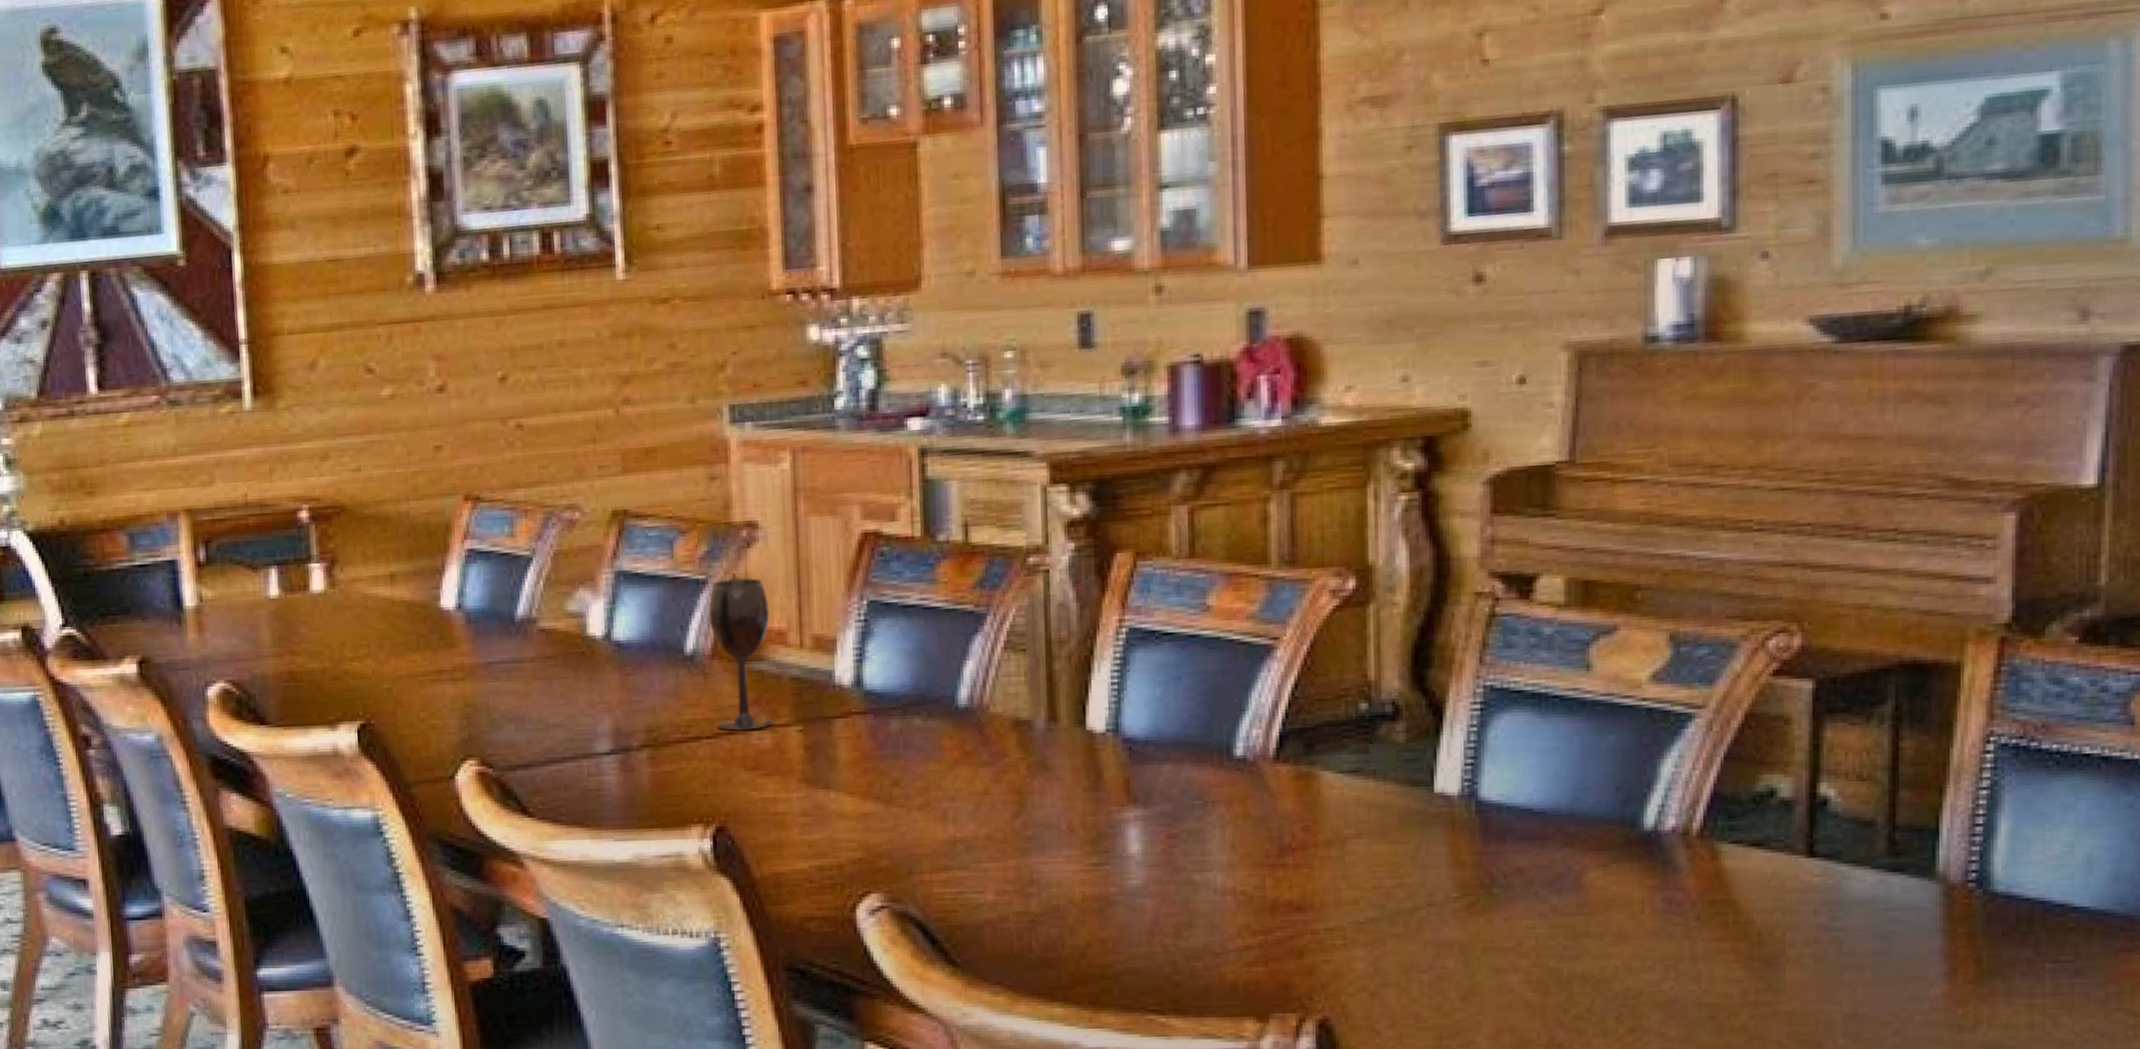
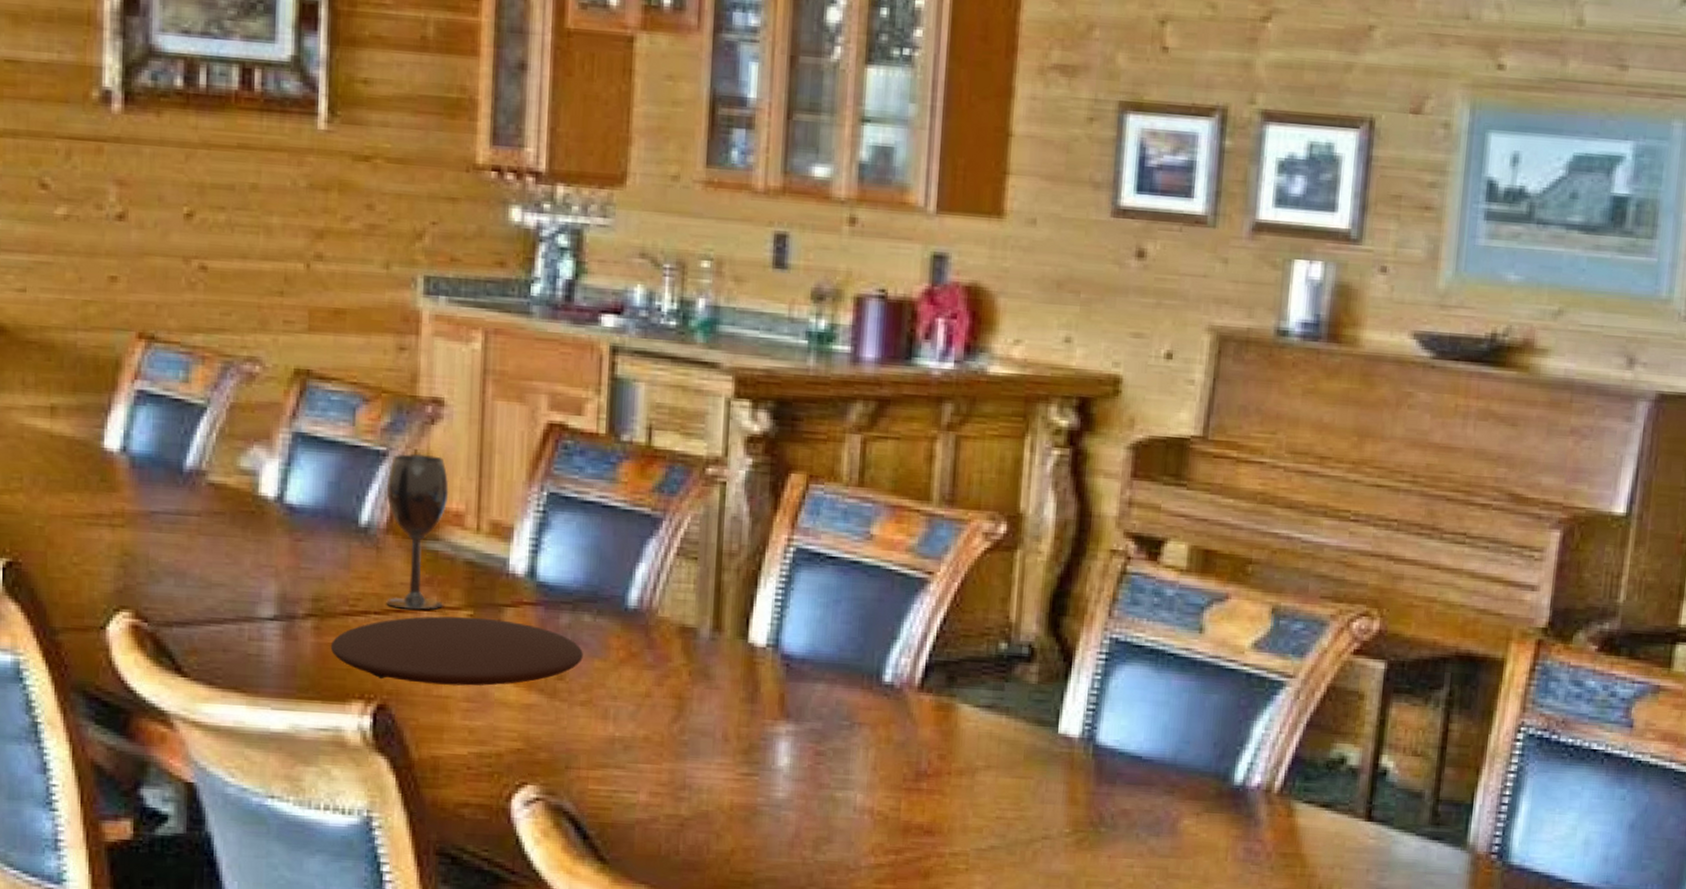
placemat: none [666,731,917,802] -> present [330,616,583,686]

